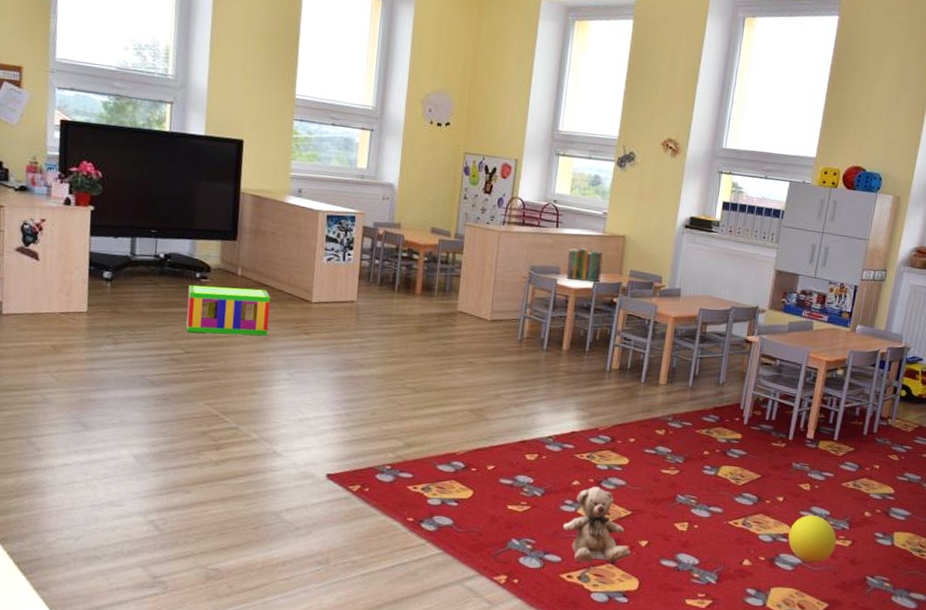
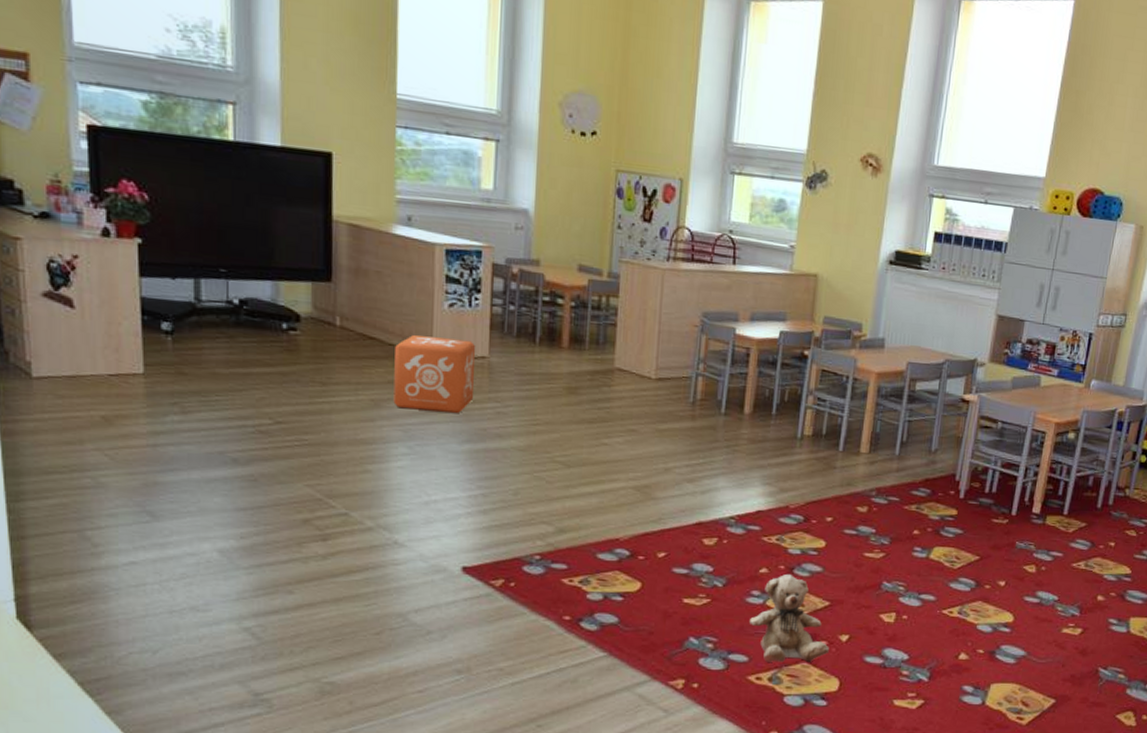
toy chest: present [186,284,271,336] -> none [273,337,380,401]
toy box: none [279,282,346,346] -> present [393,334,475,413]
books: present [566,248,603,283] -> none [747,289,791,332]
ball: present [788,515,837,563] -> none [1010,601,1065,655]

